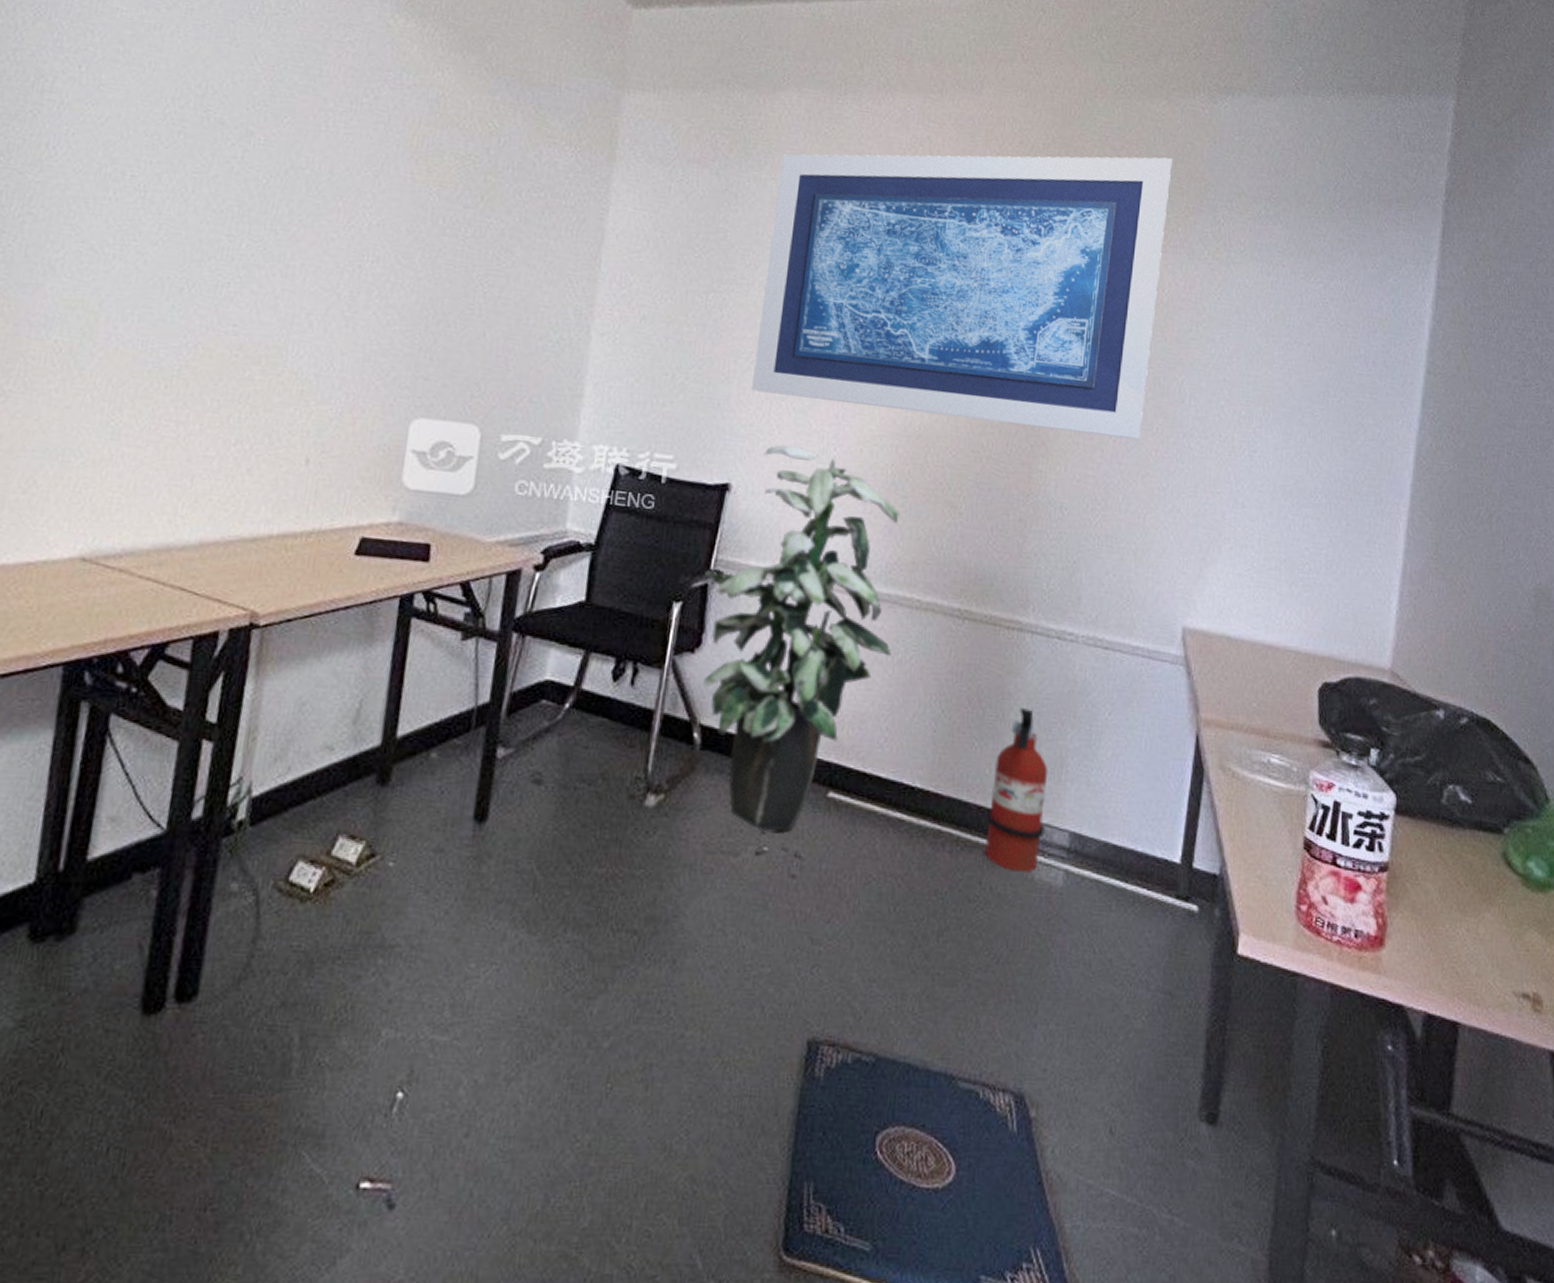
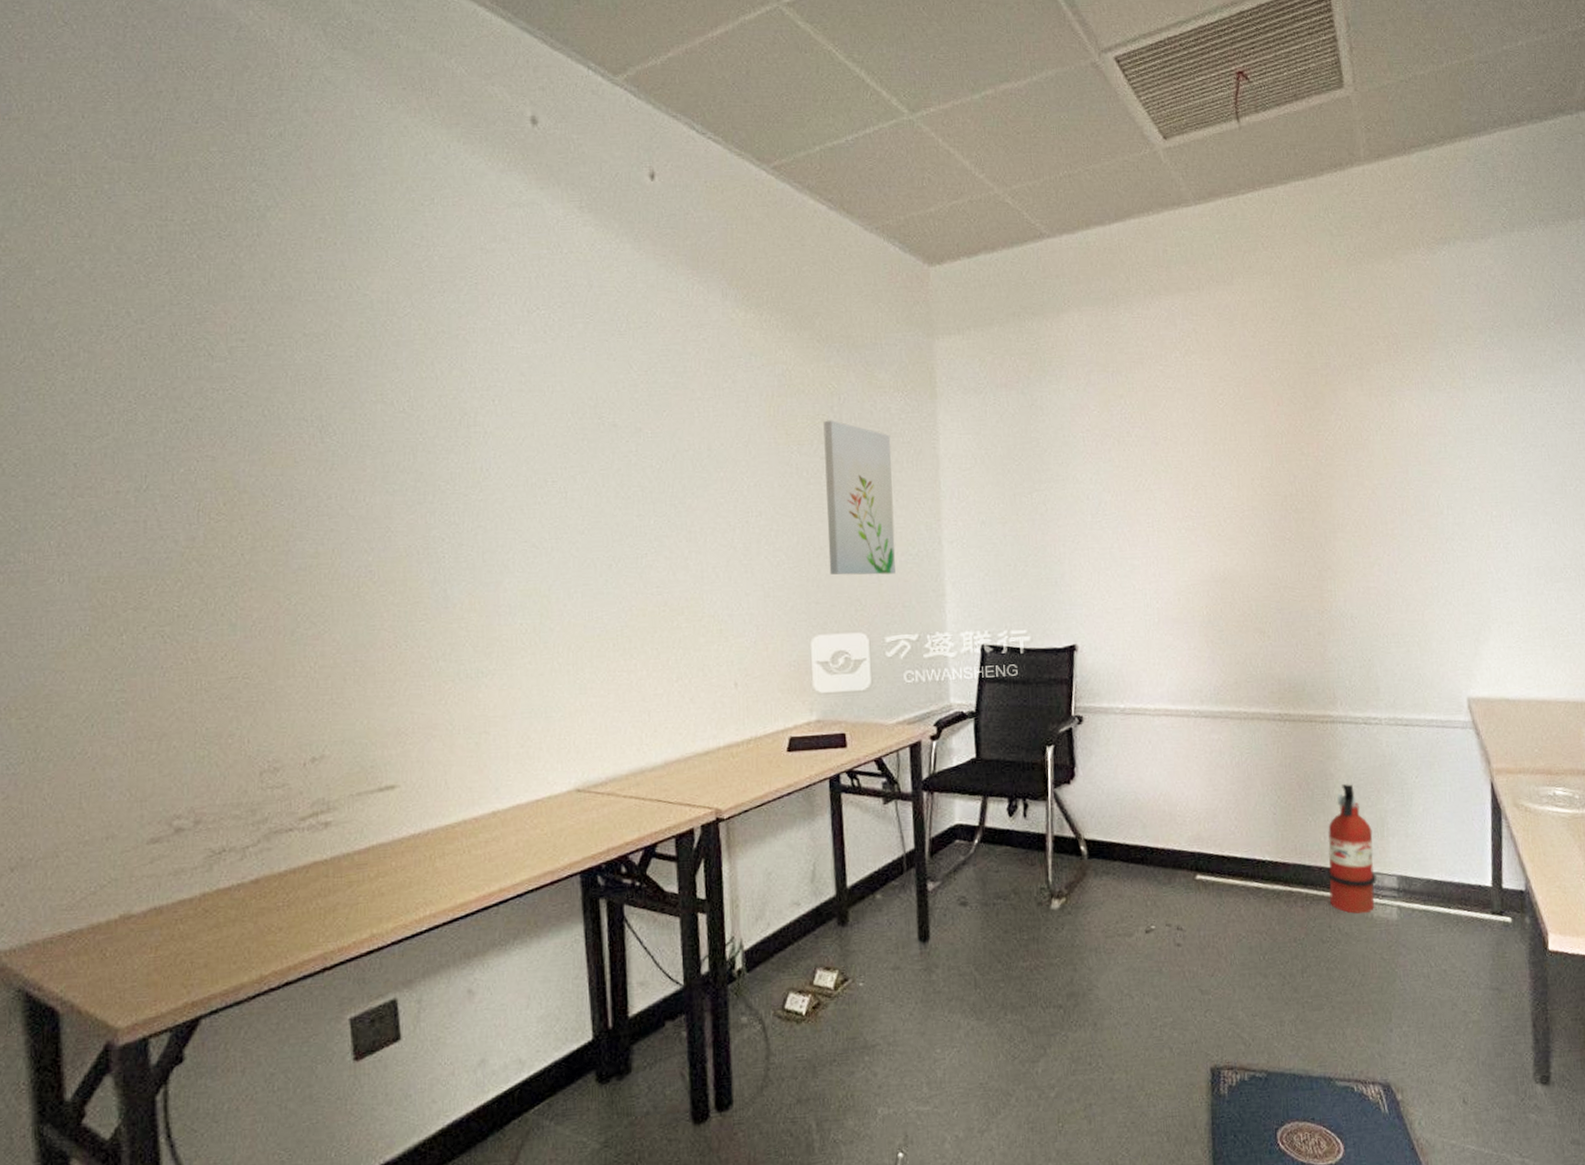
wall art: none [448,163,552,360] -> present [823,420,896,575]
indoor plant: present [703,445,900,831] -> none [1068,605,1230,914]
wall art: present [751,154,1173,441] -> none [1074,309,1410,566]

